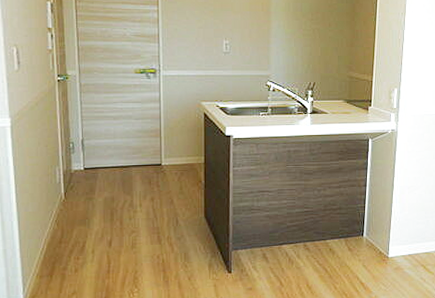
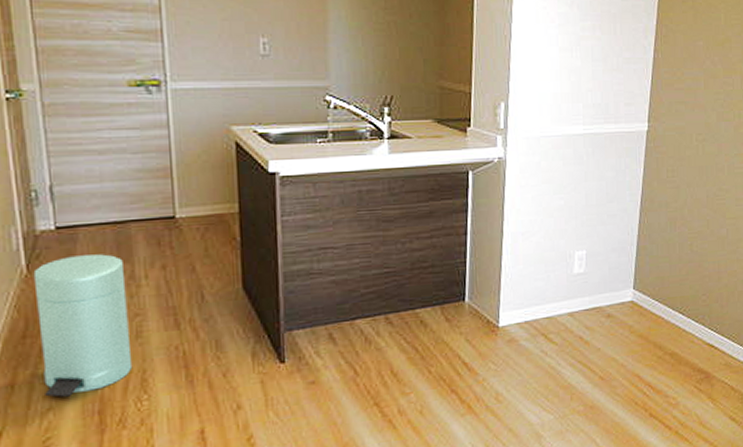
trash can: none [68,188,129,286] -> present [33,254,133,397]

